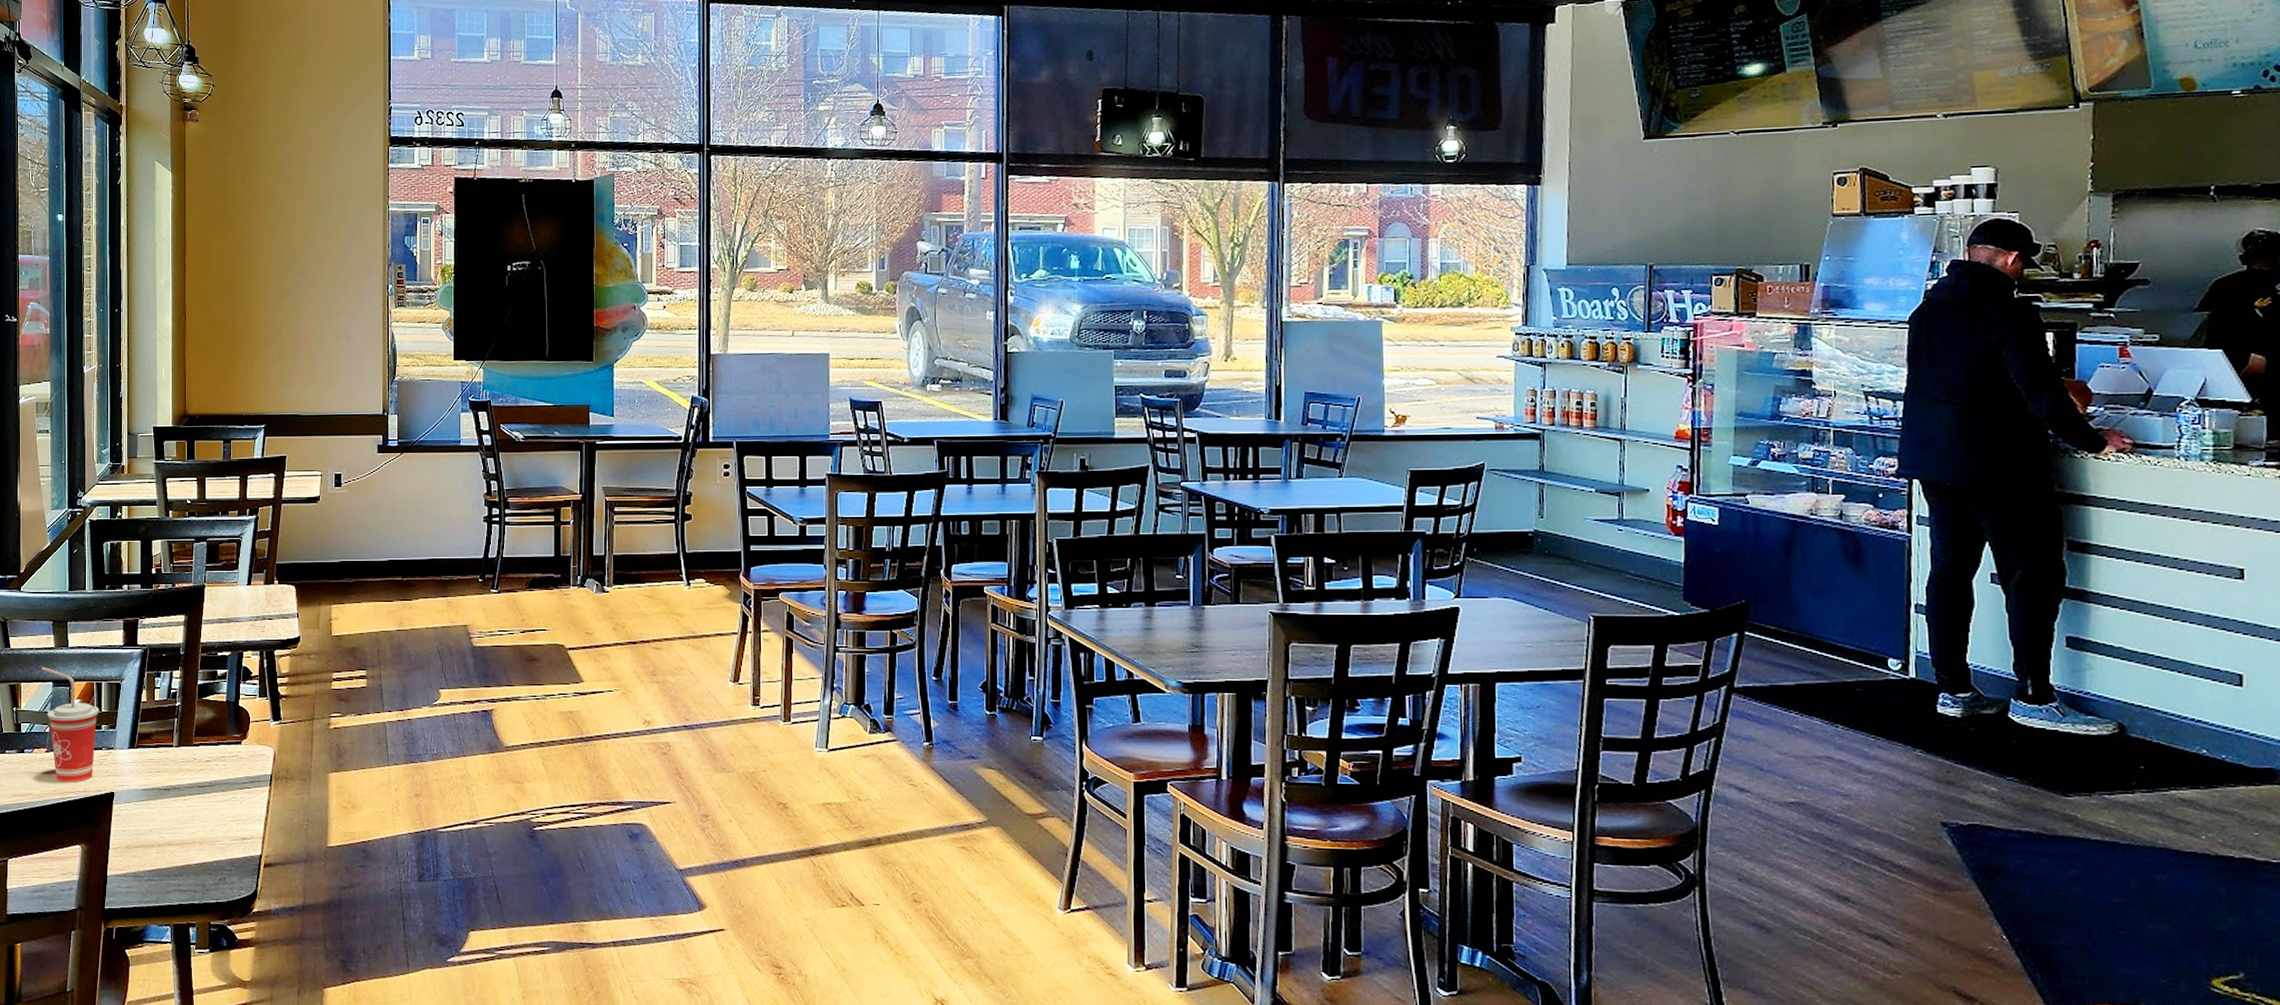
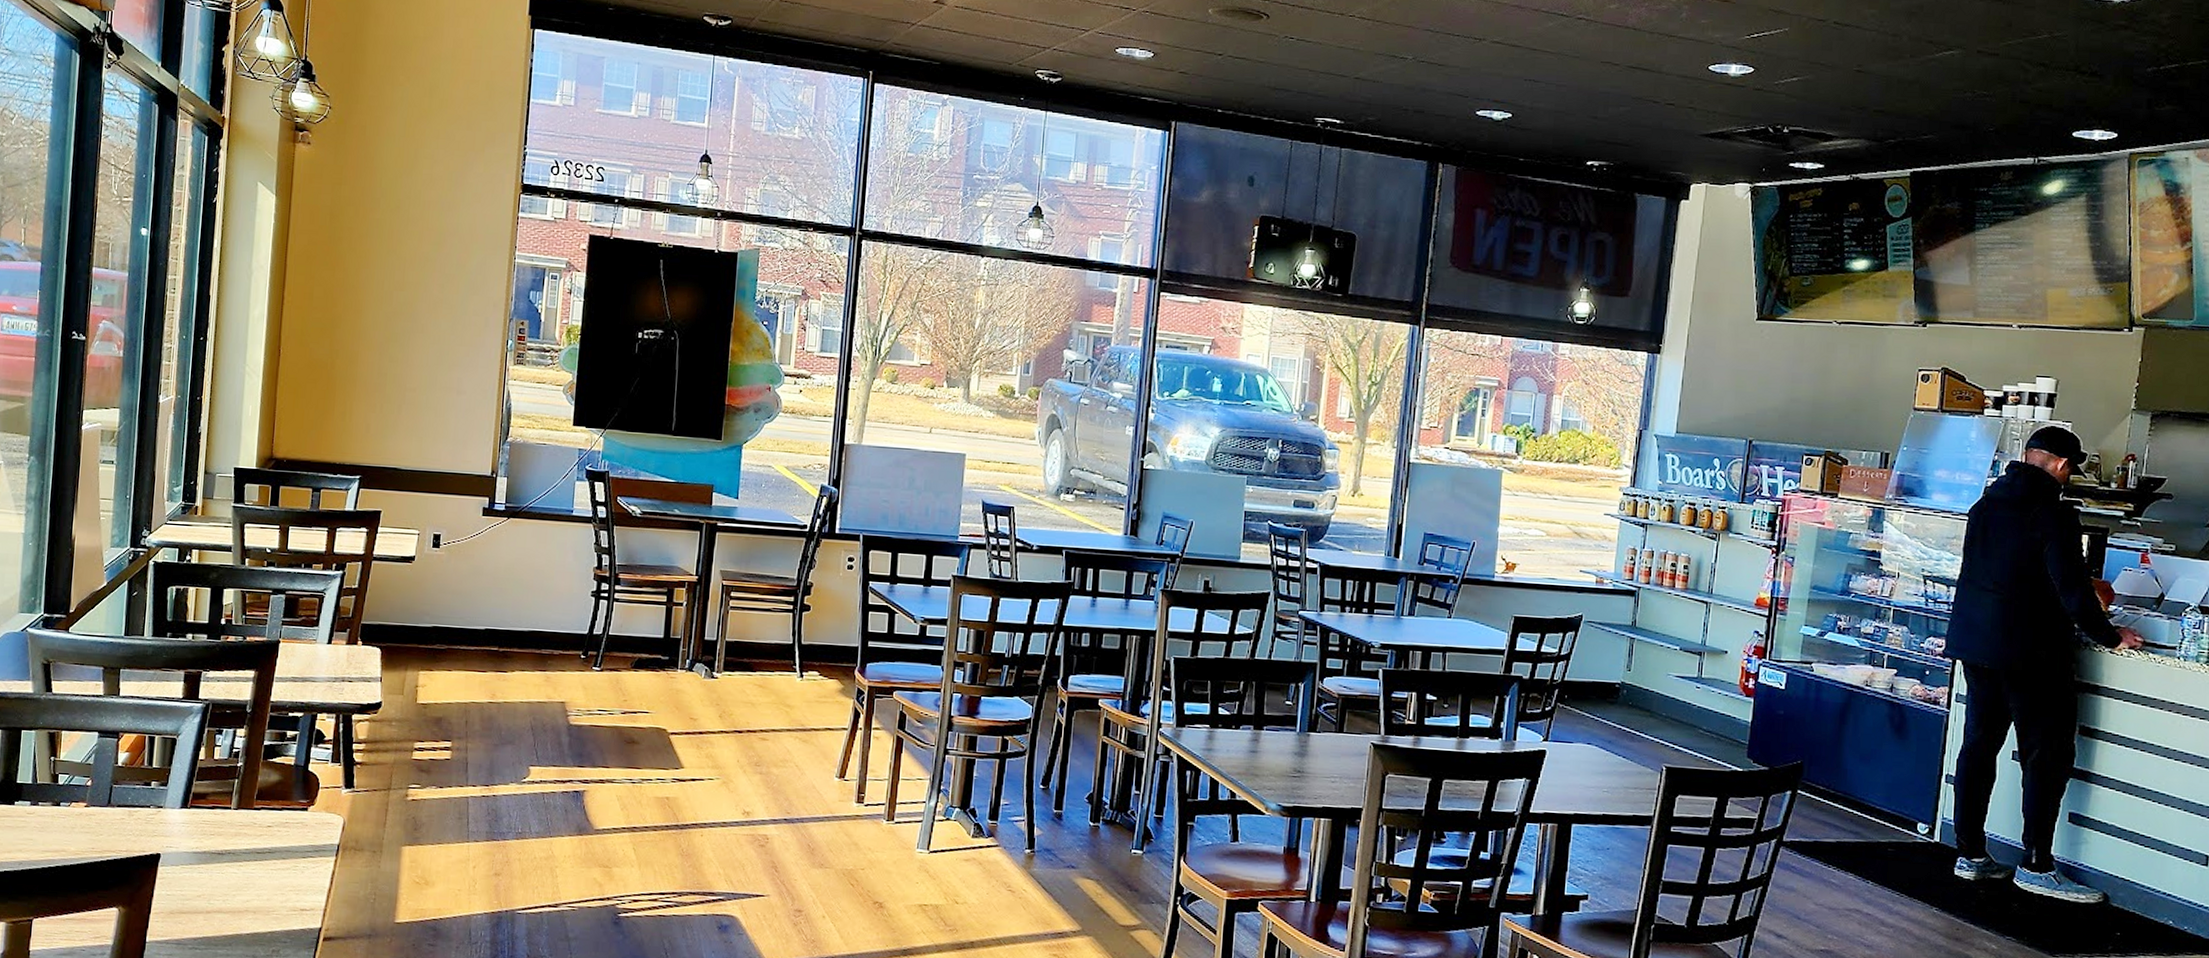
beverage cup: present [41,666,99,782] -> none [86,715,150,840]

